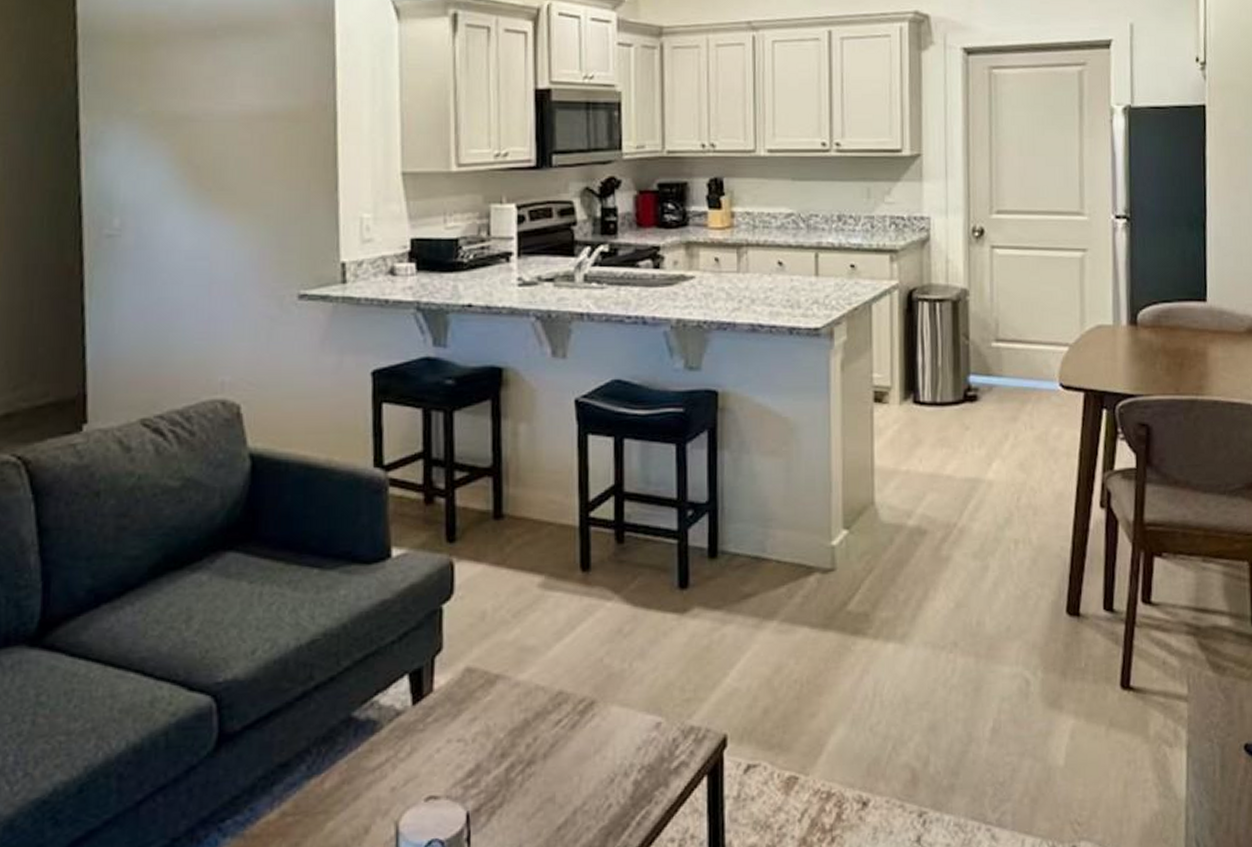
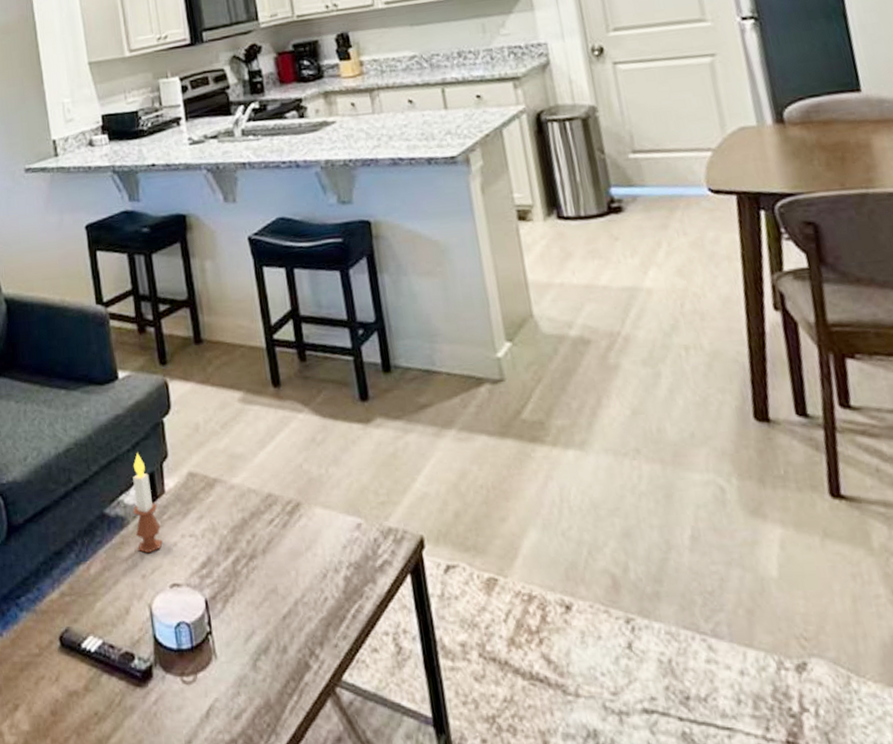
candle: none [389,645,423,762] -> present [133,453,163,553]

